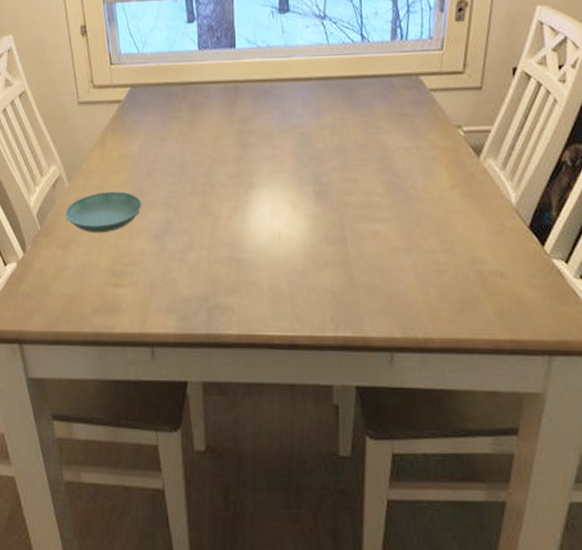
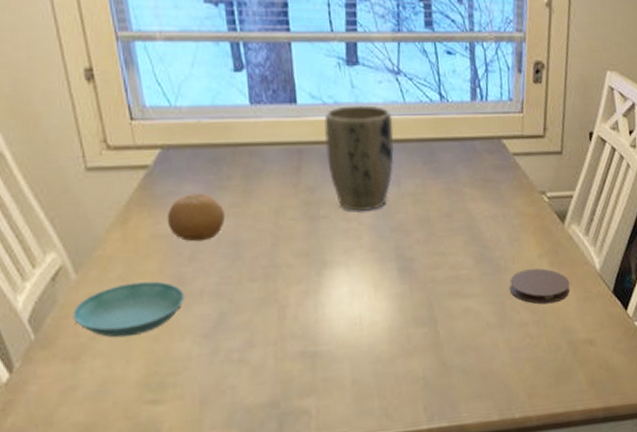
fruit: none [132,123,176,162] -> present [166,193,226,242]
plant pot: none [256,47,317,141] -> present [324,105,395,212]
coaster: none [420,199,482,234] -> present [510,268,570,304]

